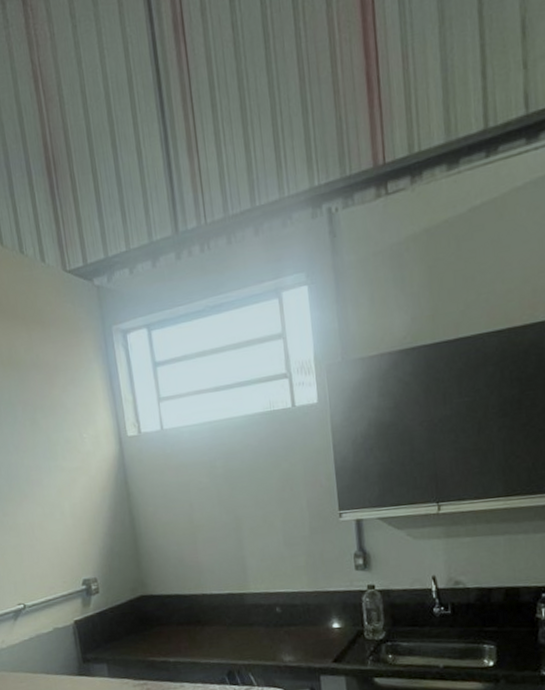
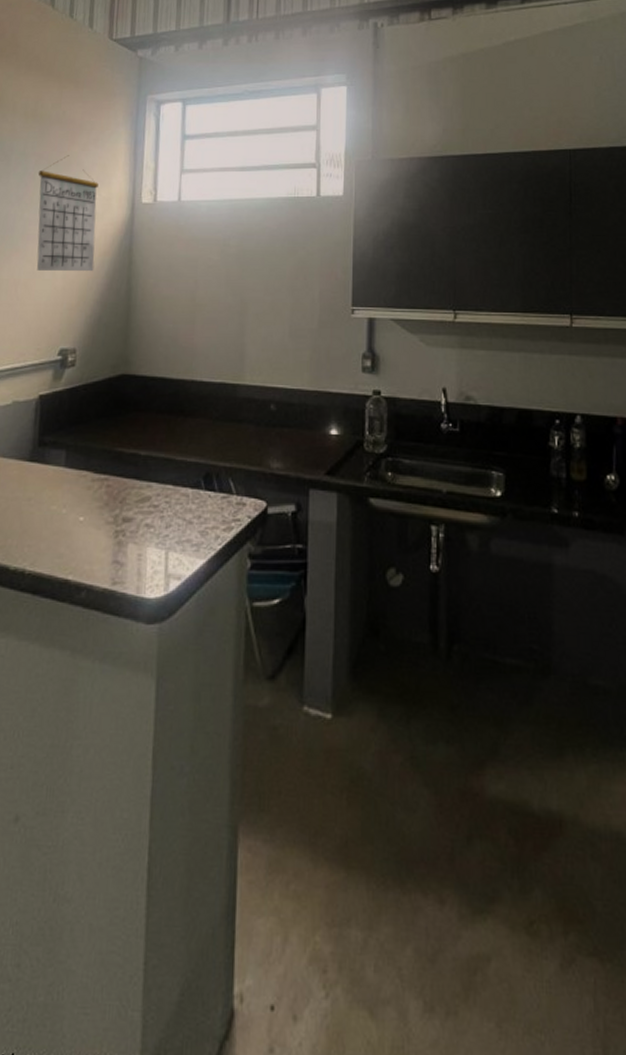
calendar: none [28,398,97,512] -> present [37,155,99,272]

